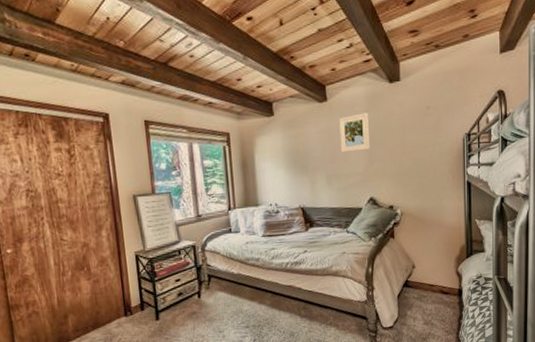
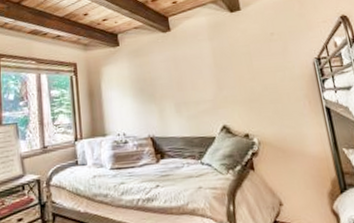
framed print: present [339,112,370,153] -> none [184,40,217,81]

